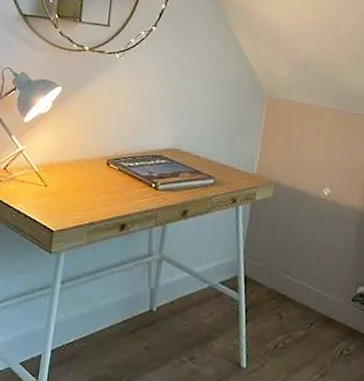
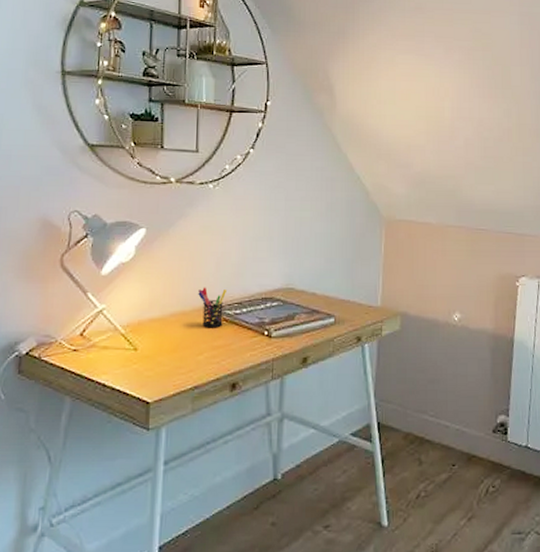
pen holder: none [100,140,123,176] -> present [198,287,226,328]

